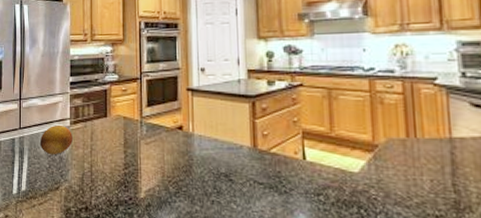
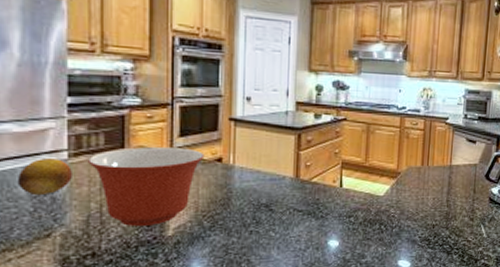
mixing bowl: none [83,116,168,187] -> present [88,147,205,226]

